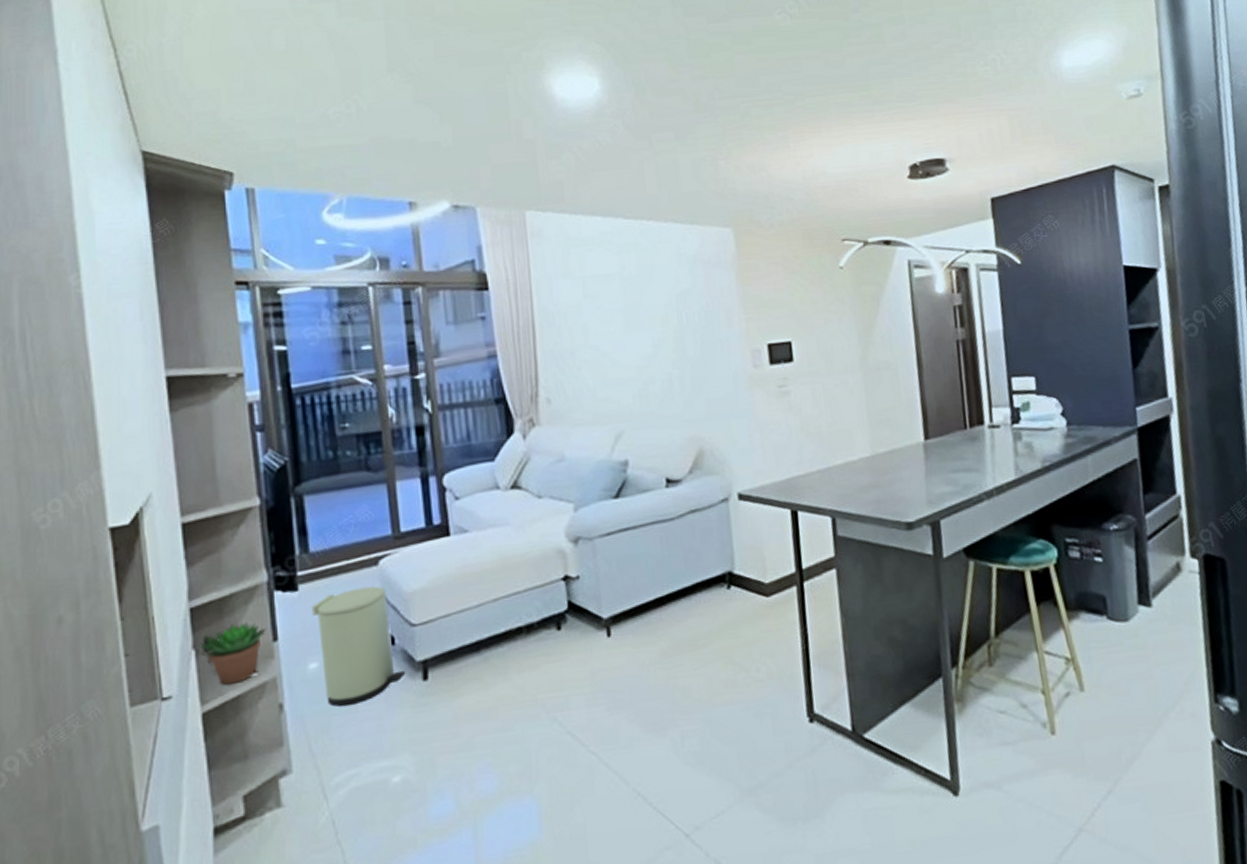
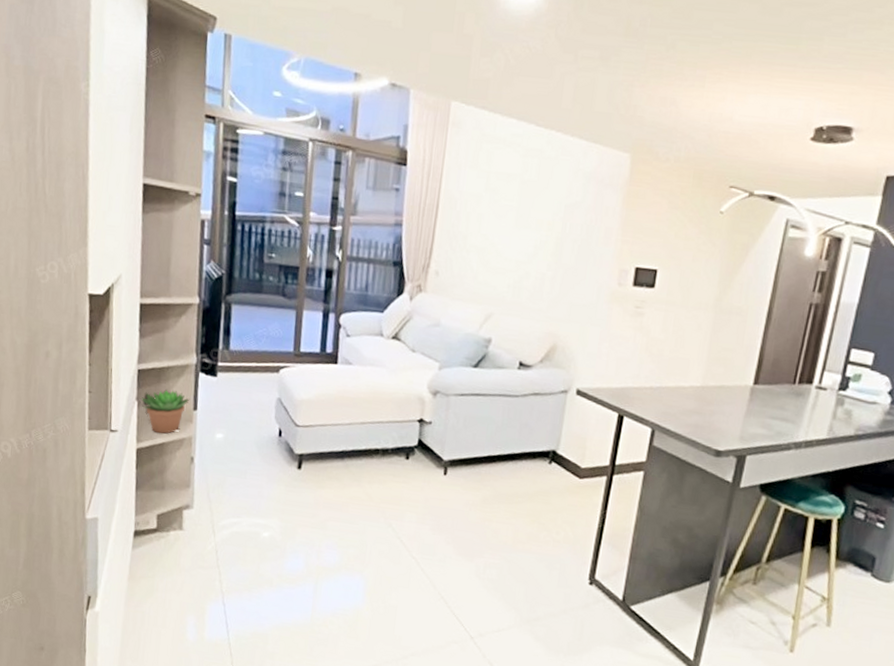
pedal bin: present [311,586,406,707] -> none [224,386,286,473]

